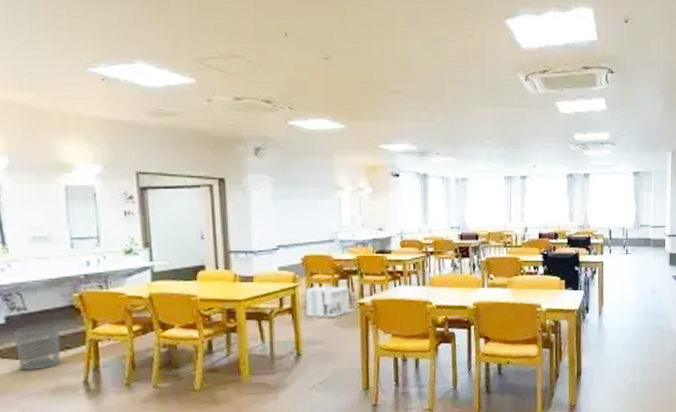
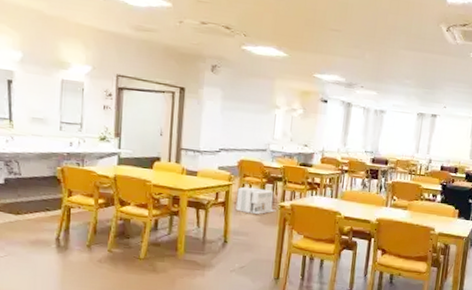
waste bin: present [14,325,61,371] -> none [9,188,43,224]

